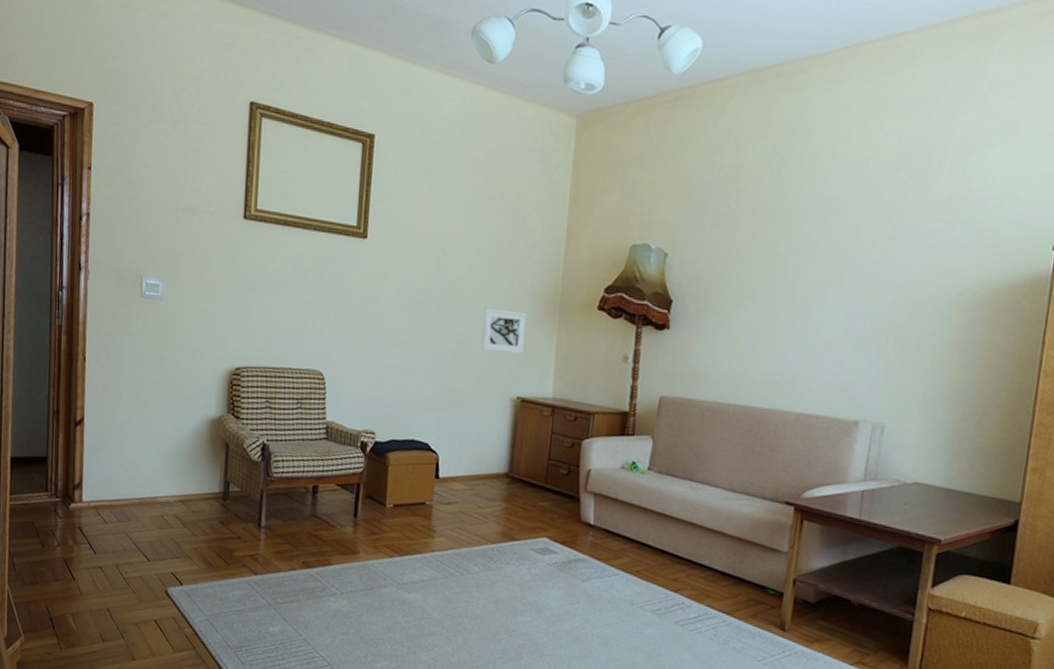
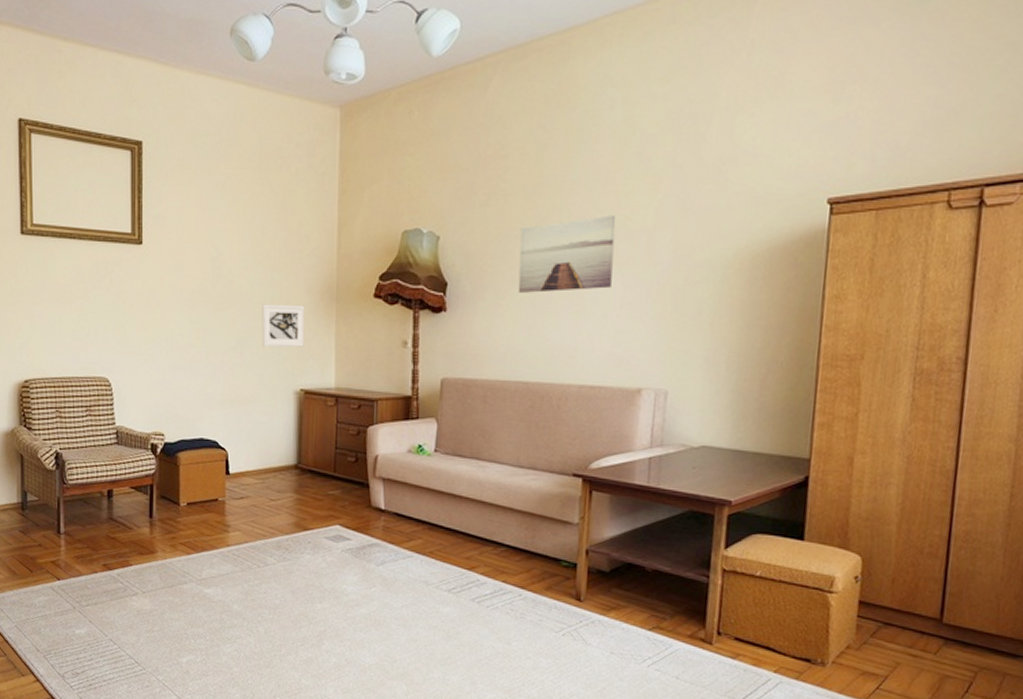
wall art: none [742,245,845,318] -> present [518,215,616,293]

